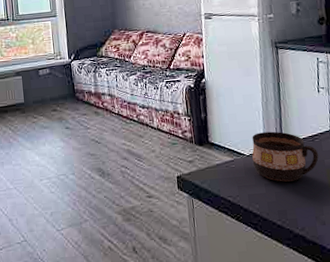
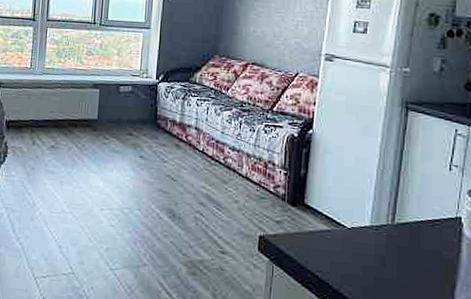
cup: present [252,131,319,182] -> none [353,204,437,269]

